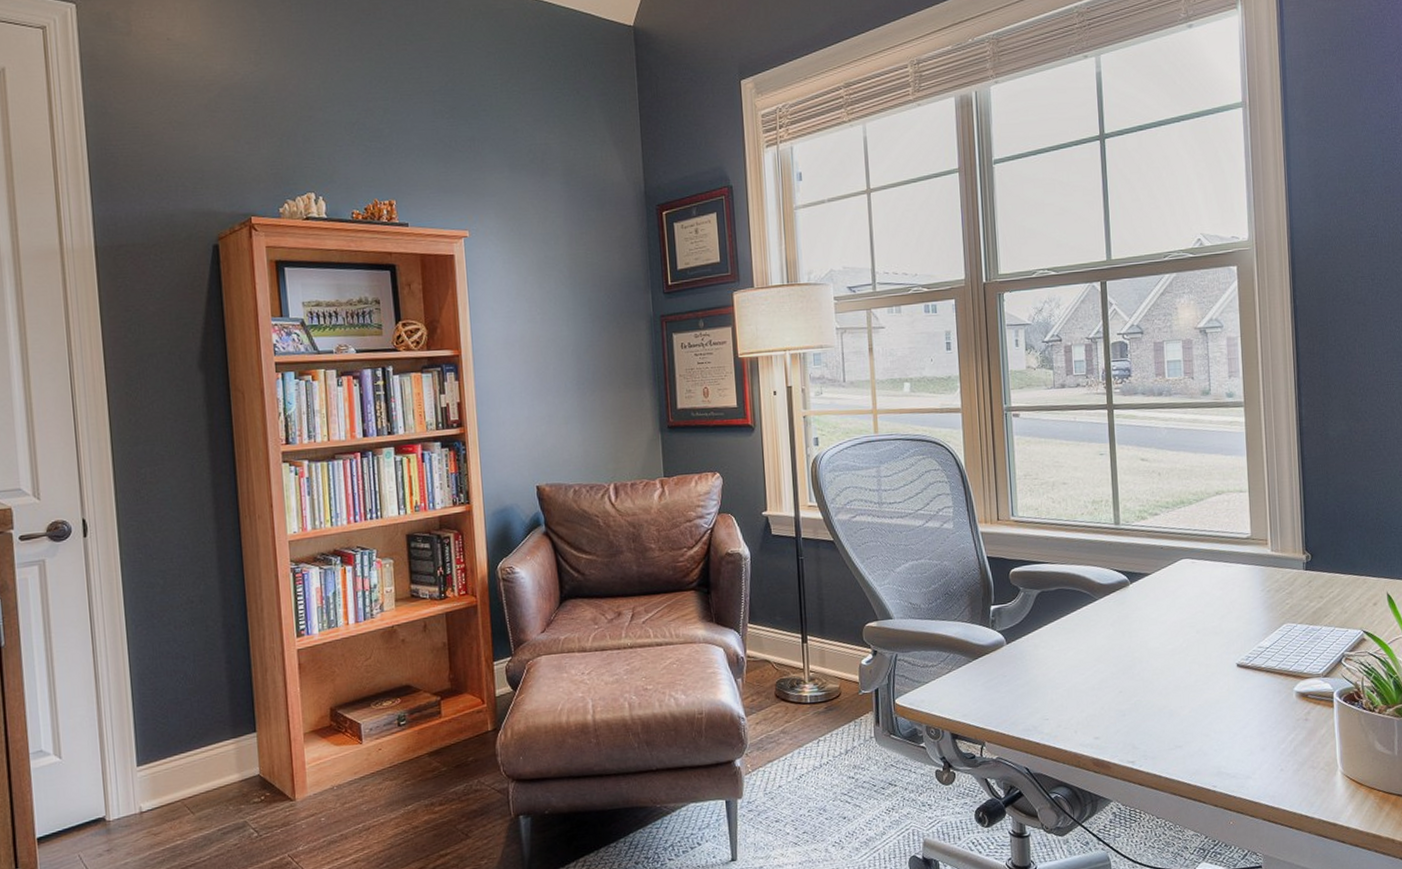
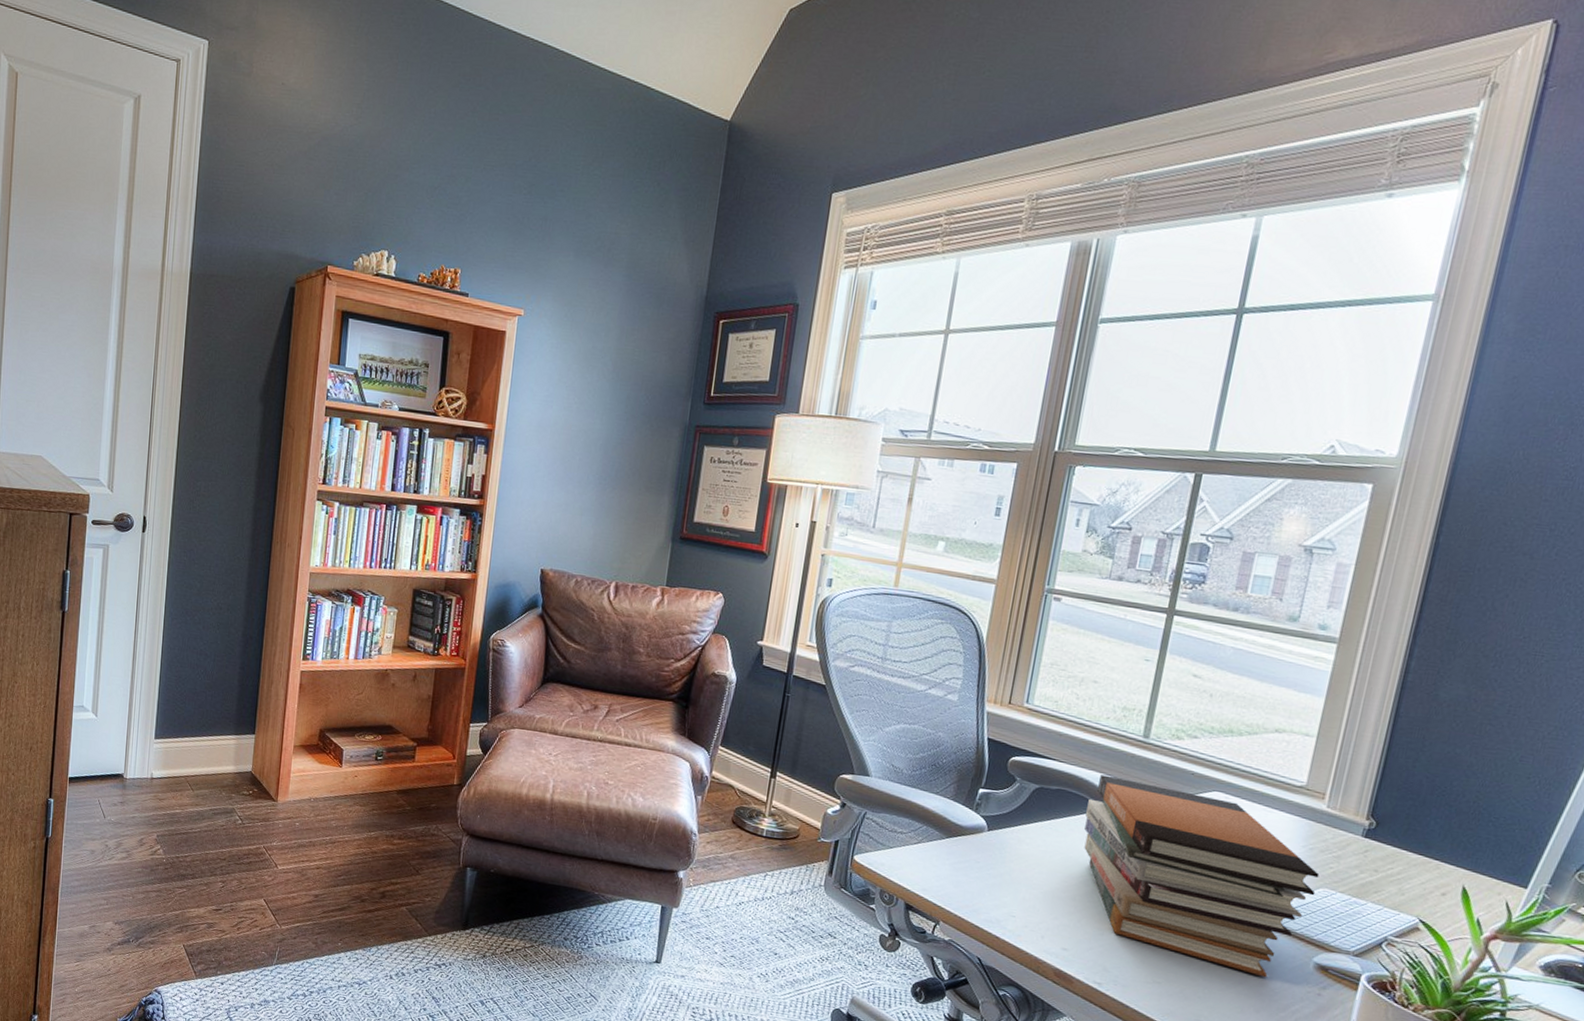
book stack: none [1084,565,1281,717] -> present [1084,775,1320,978]

